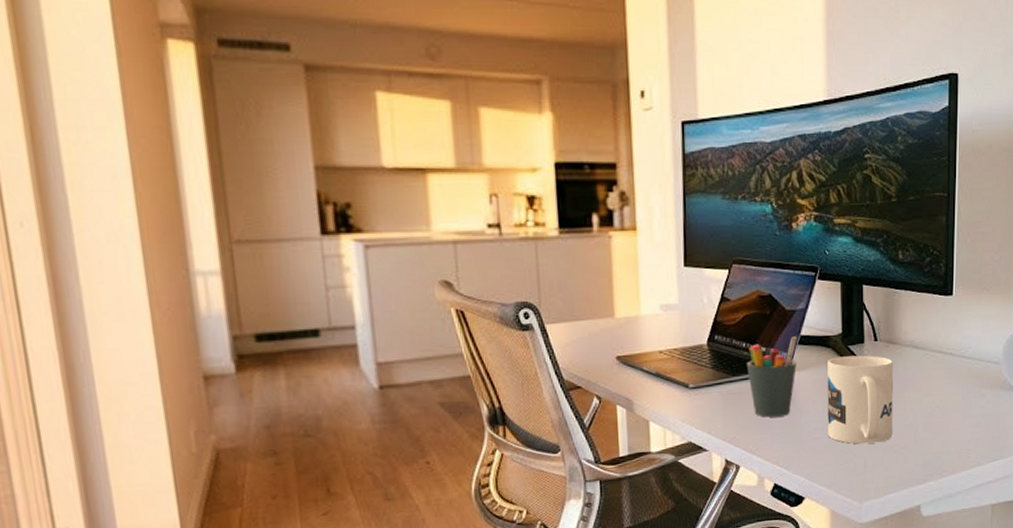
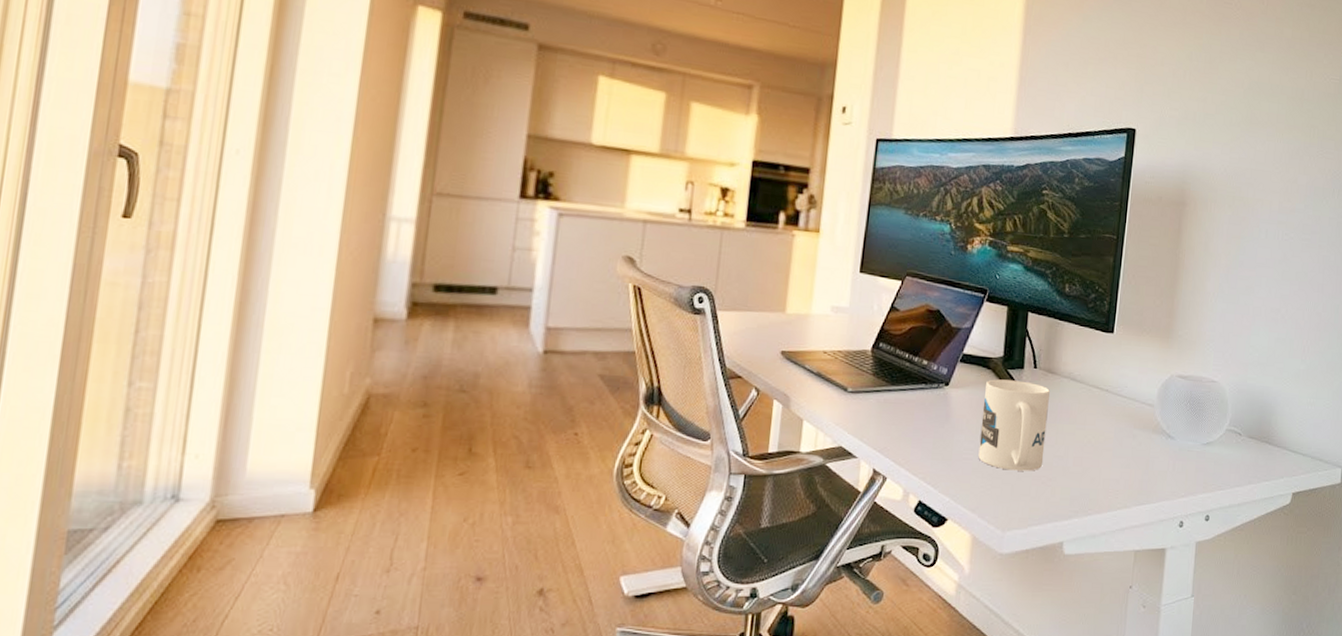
pen holder: present [747,336,797,418] -> none [906,353,959,432]

